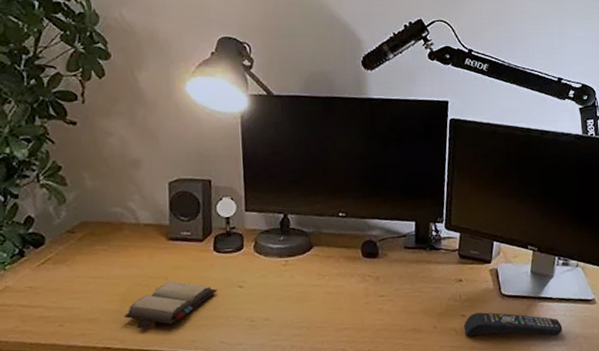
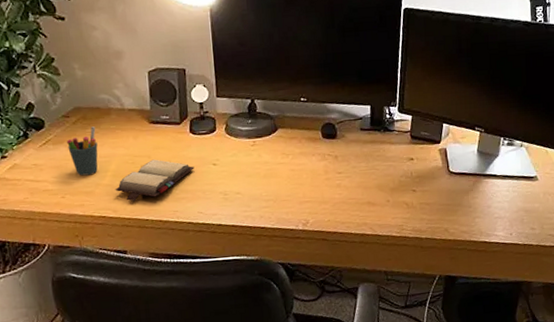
pen holder: none [69,243,106,301] -> present [66,126,98,176]
remote control: present [464,312,563,337] -> none [414,188,506,210]

